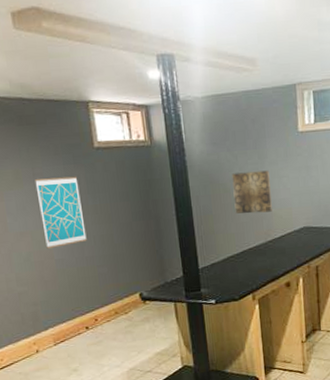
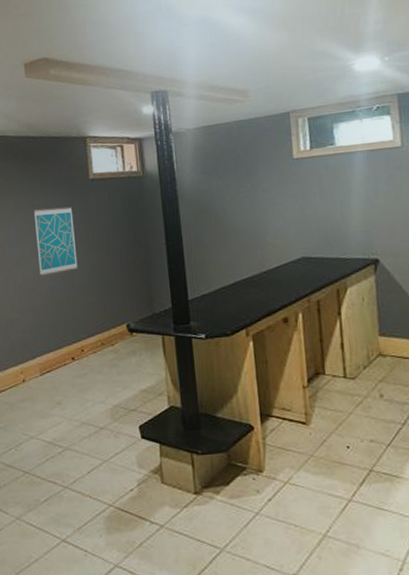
wall art: present [231,170,272,214] -> none [223,198,267,243]

